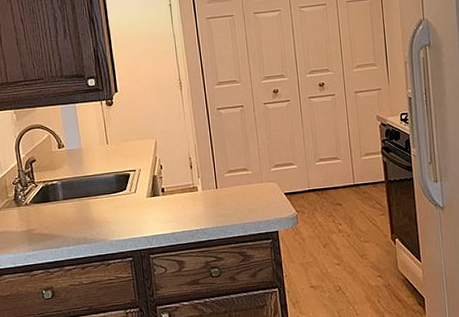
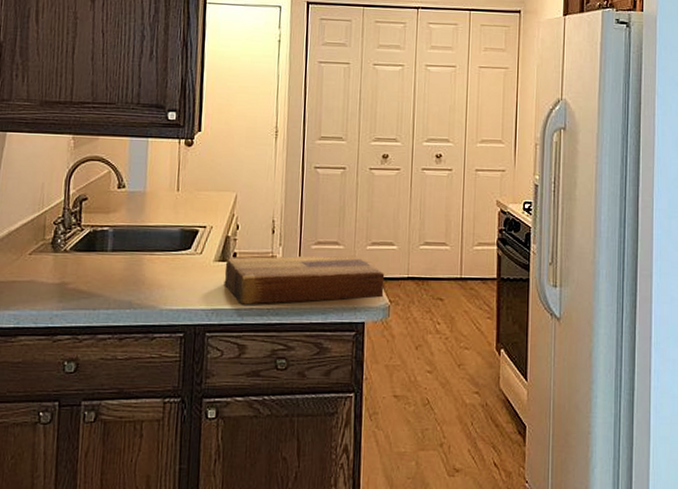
cutting board: none [156,177,291,229] -> present [224,254,385,305]

